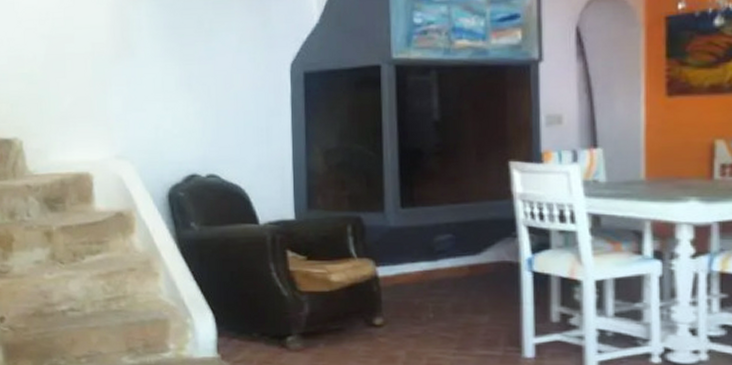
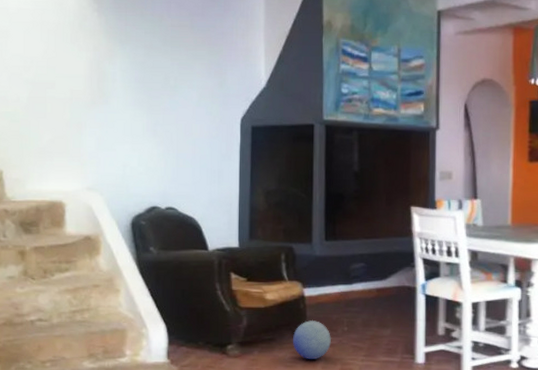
ball: none [366,305,413,353] -> present [293,319,331,359]

